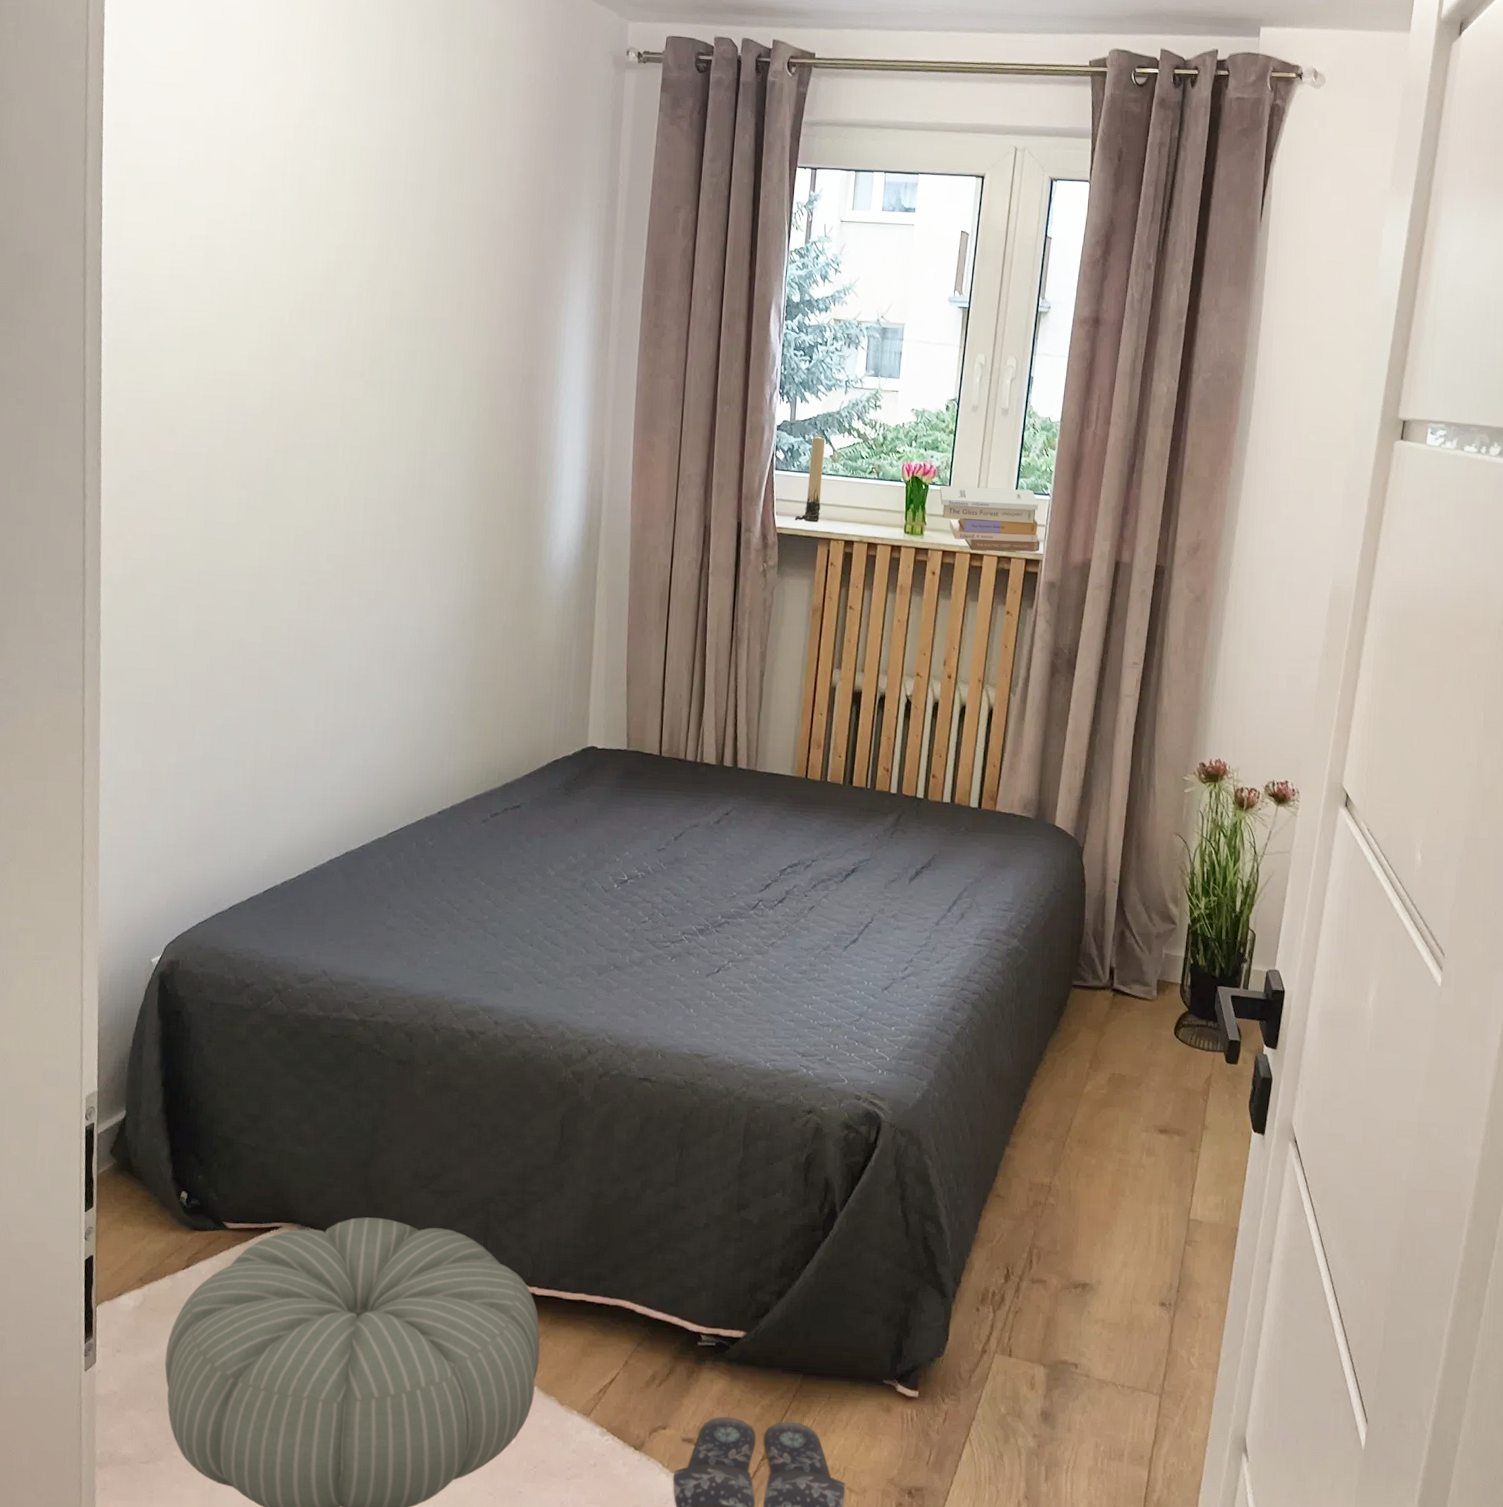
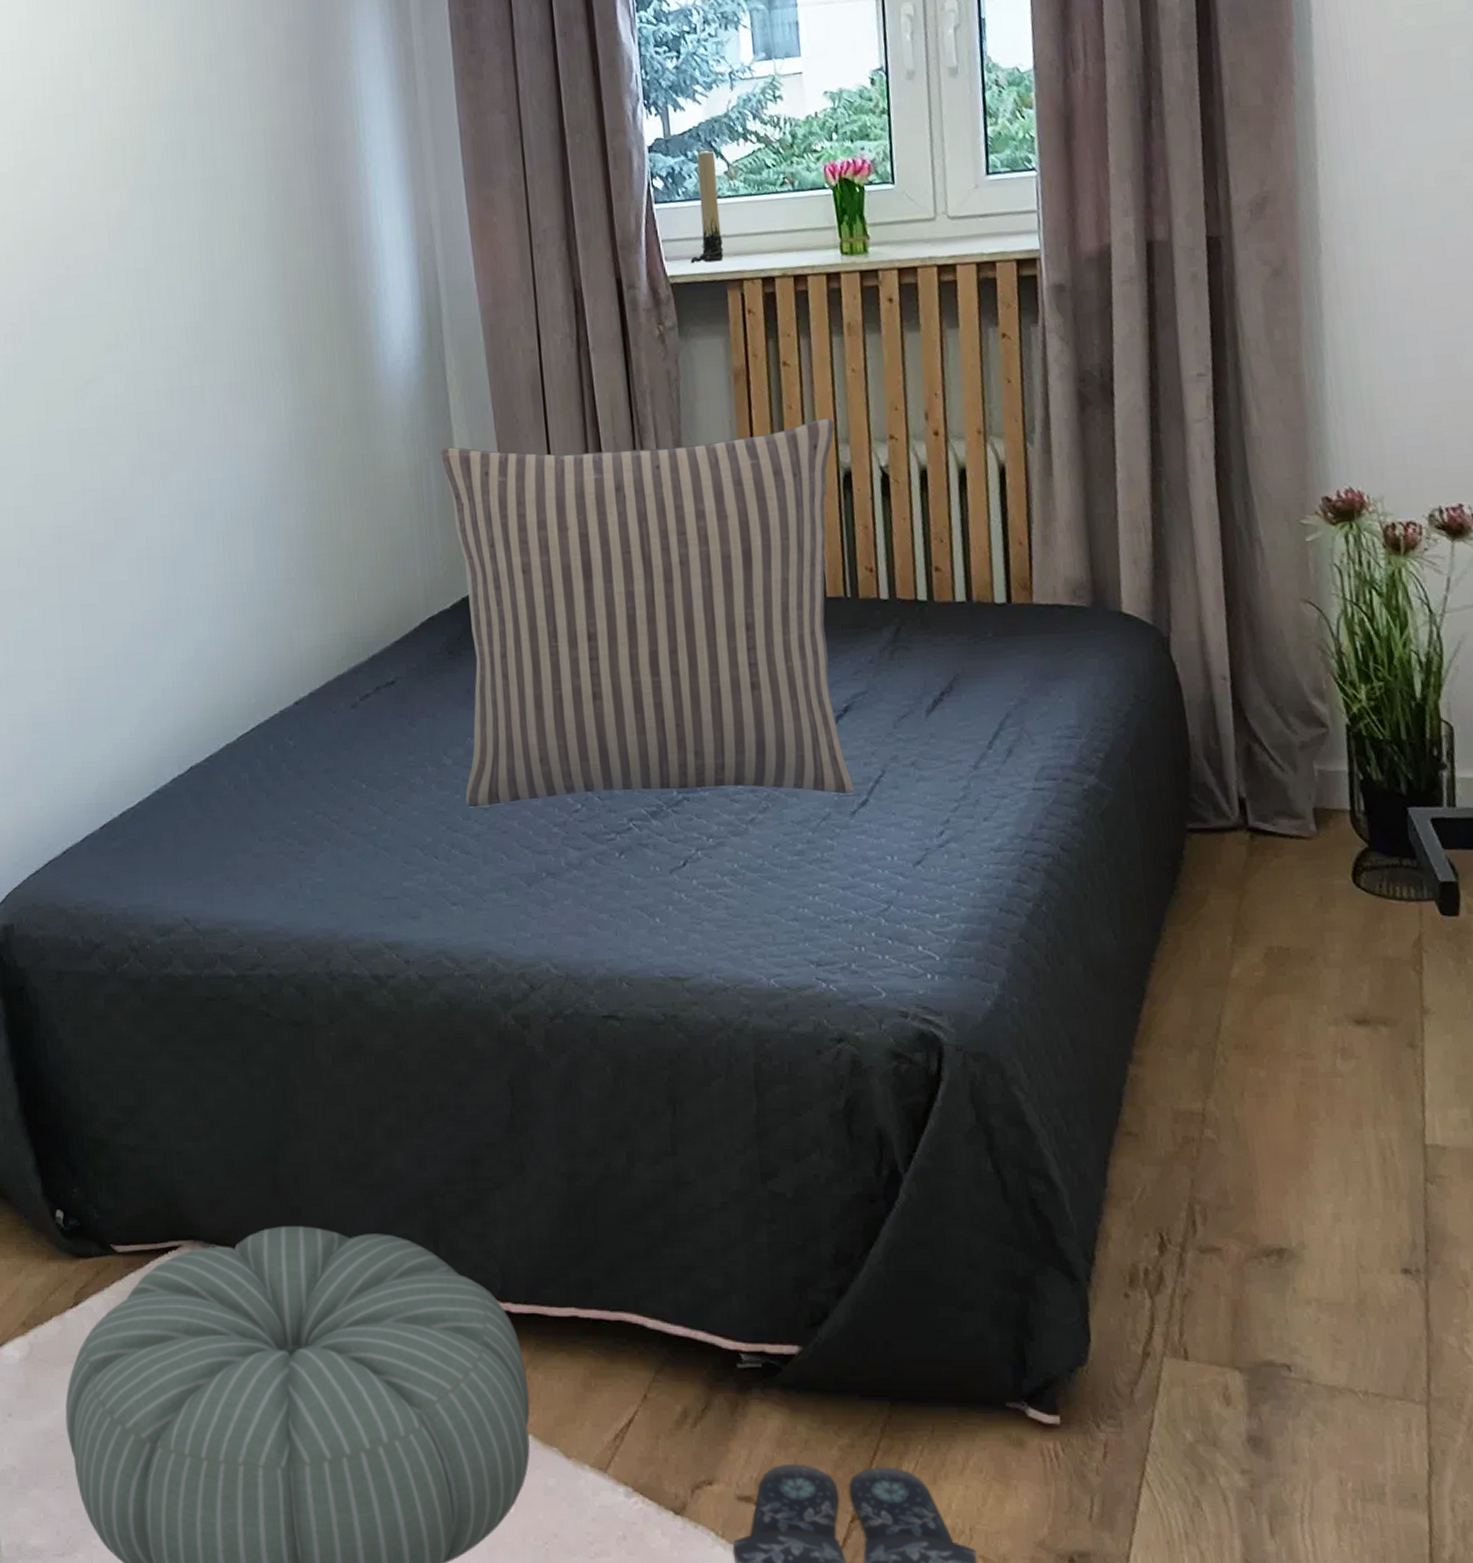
pillow: none [561,630,879,933] -> present [440,418,855,808]
books: present [940,485,1041,552] -> none [880,168,1035,261]

